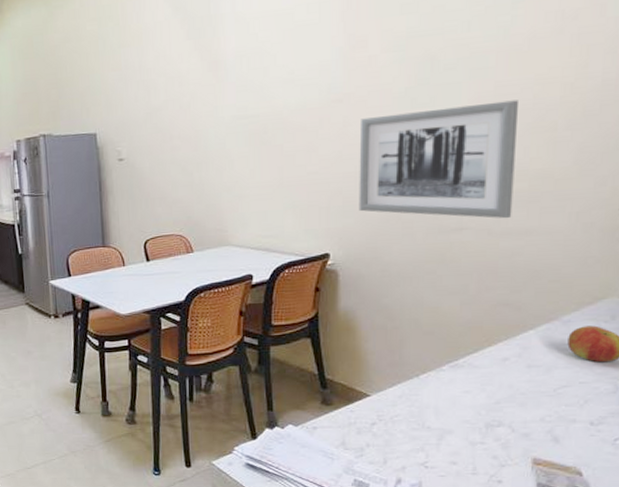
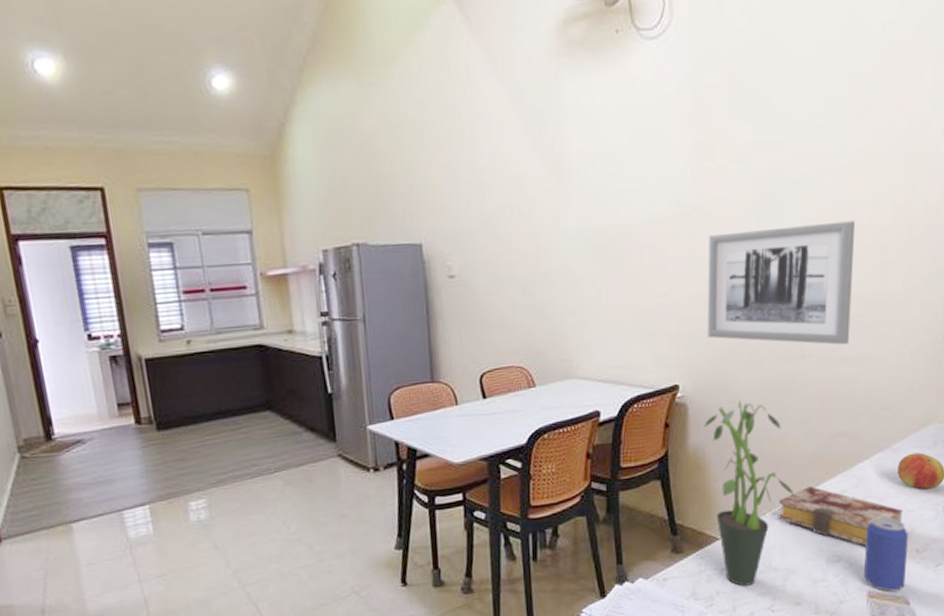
potted plant: none [355,269,449,441] -> present [704,401,793,586]
book: none [432,352,574,413] -> present [778,486,903,546]
beverage can: none [528,386,582,461] -> present [864,516,909,592]

